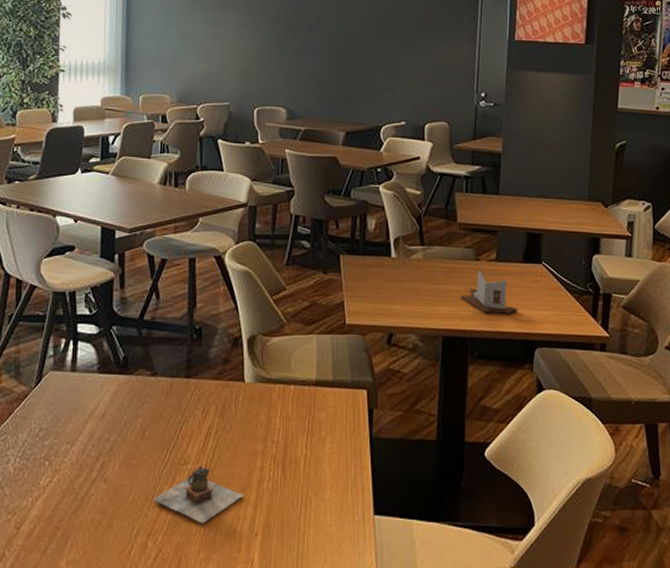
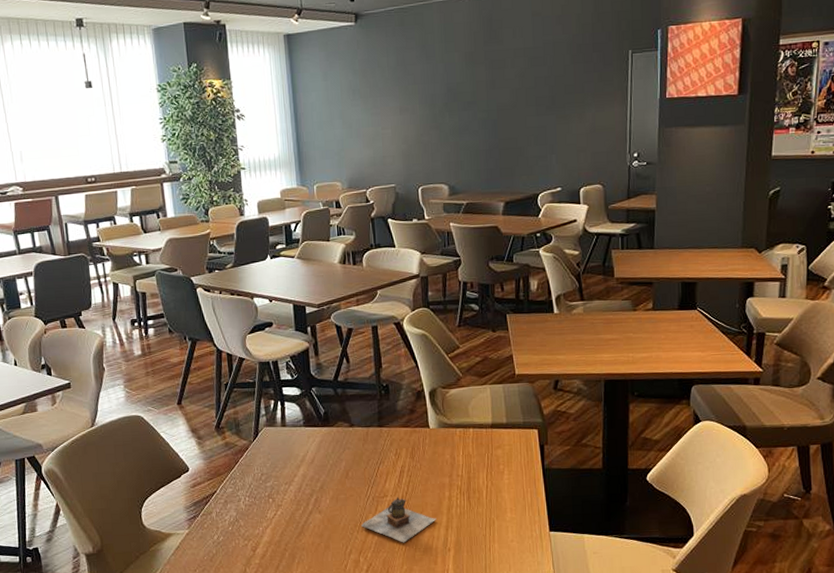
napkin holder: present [460,270,518,314] -> none [620,319,674,358]

